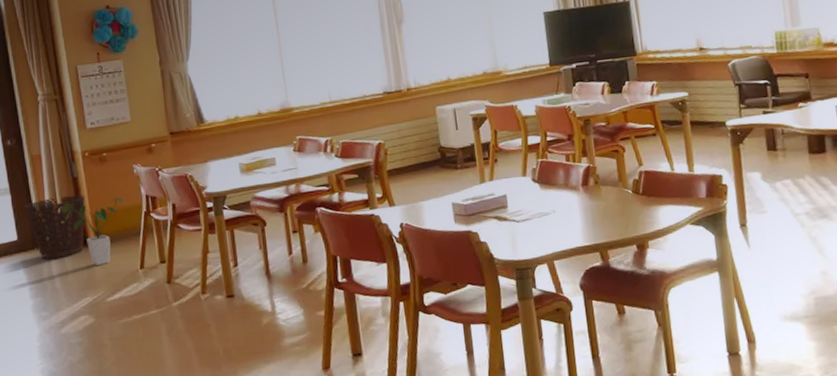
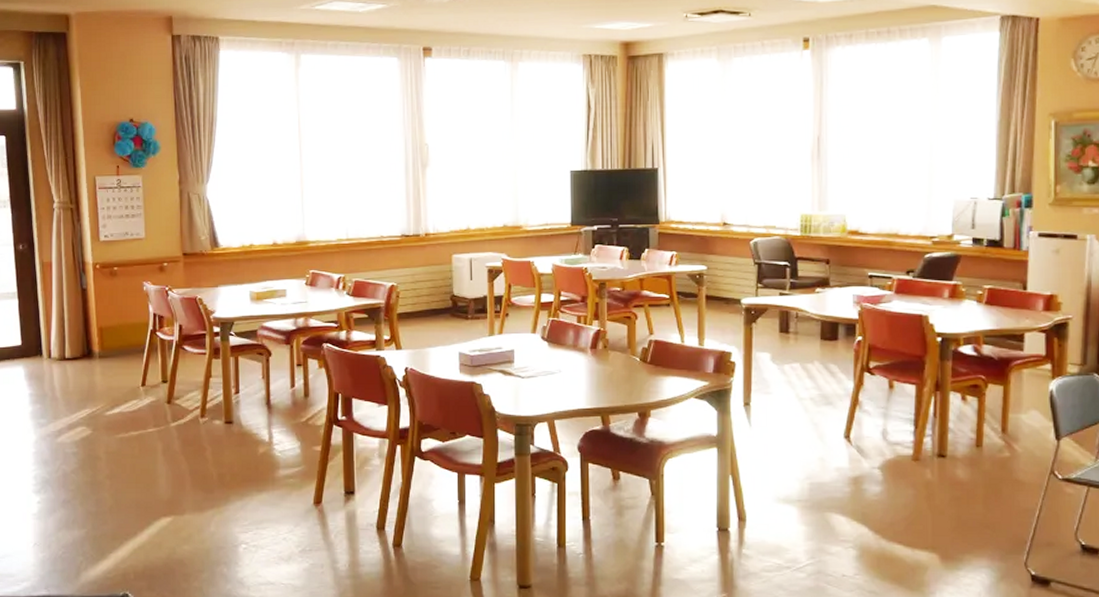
basket: present [25,195,85,259] -> none [31,307,92,367]
house plant: present [62,196,125,266] -> none [68,311,132,379]

